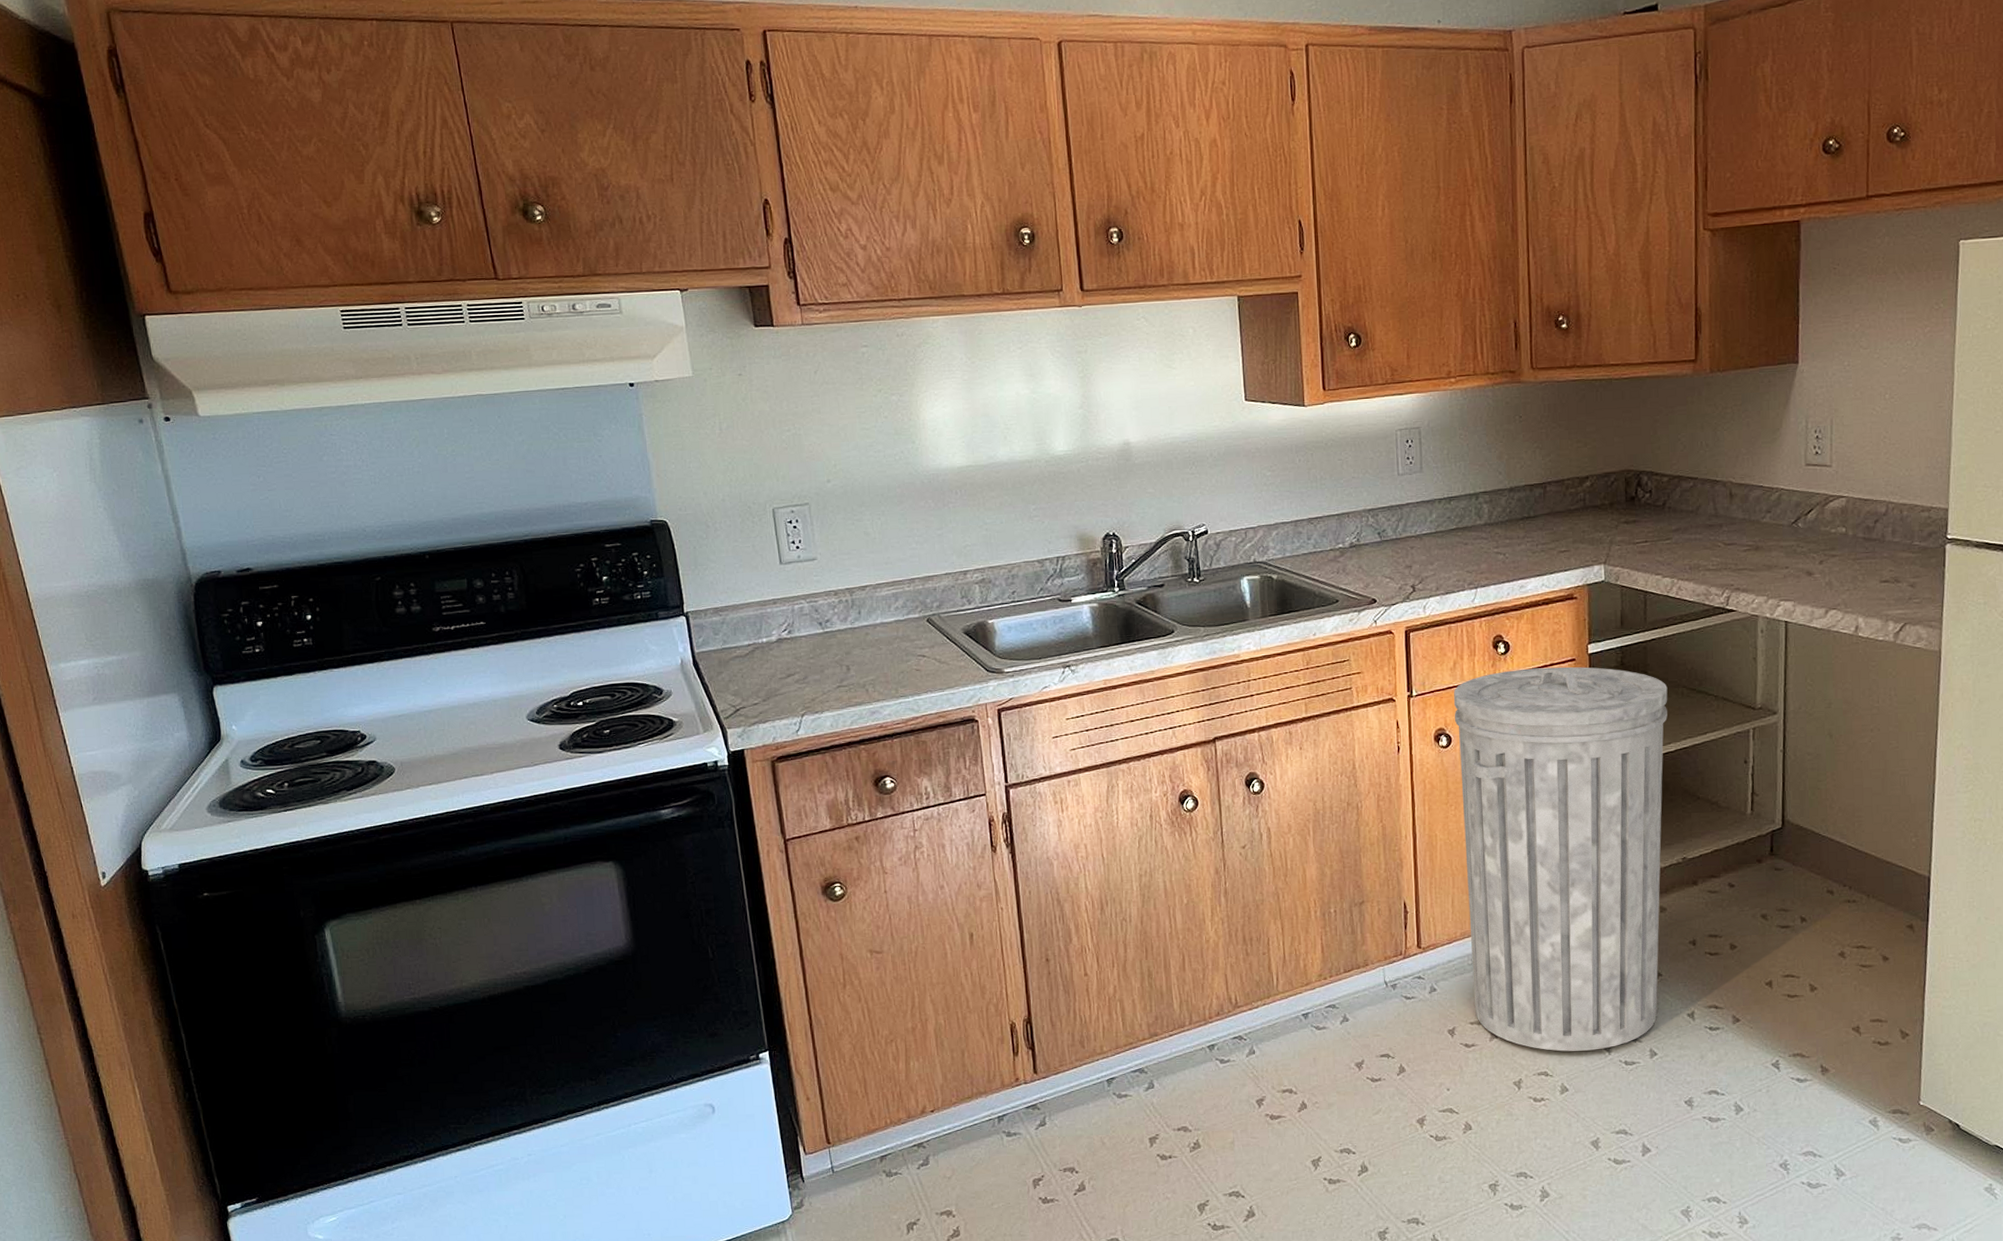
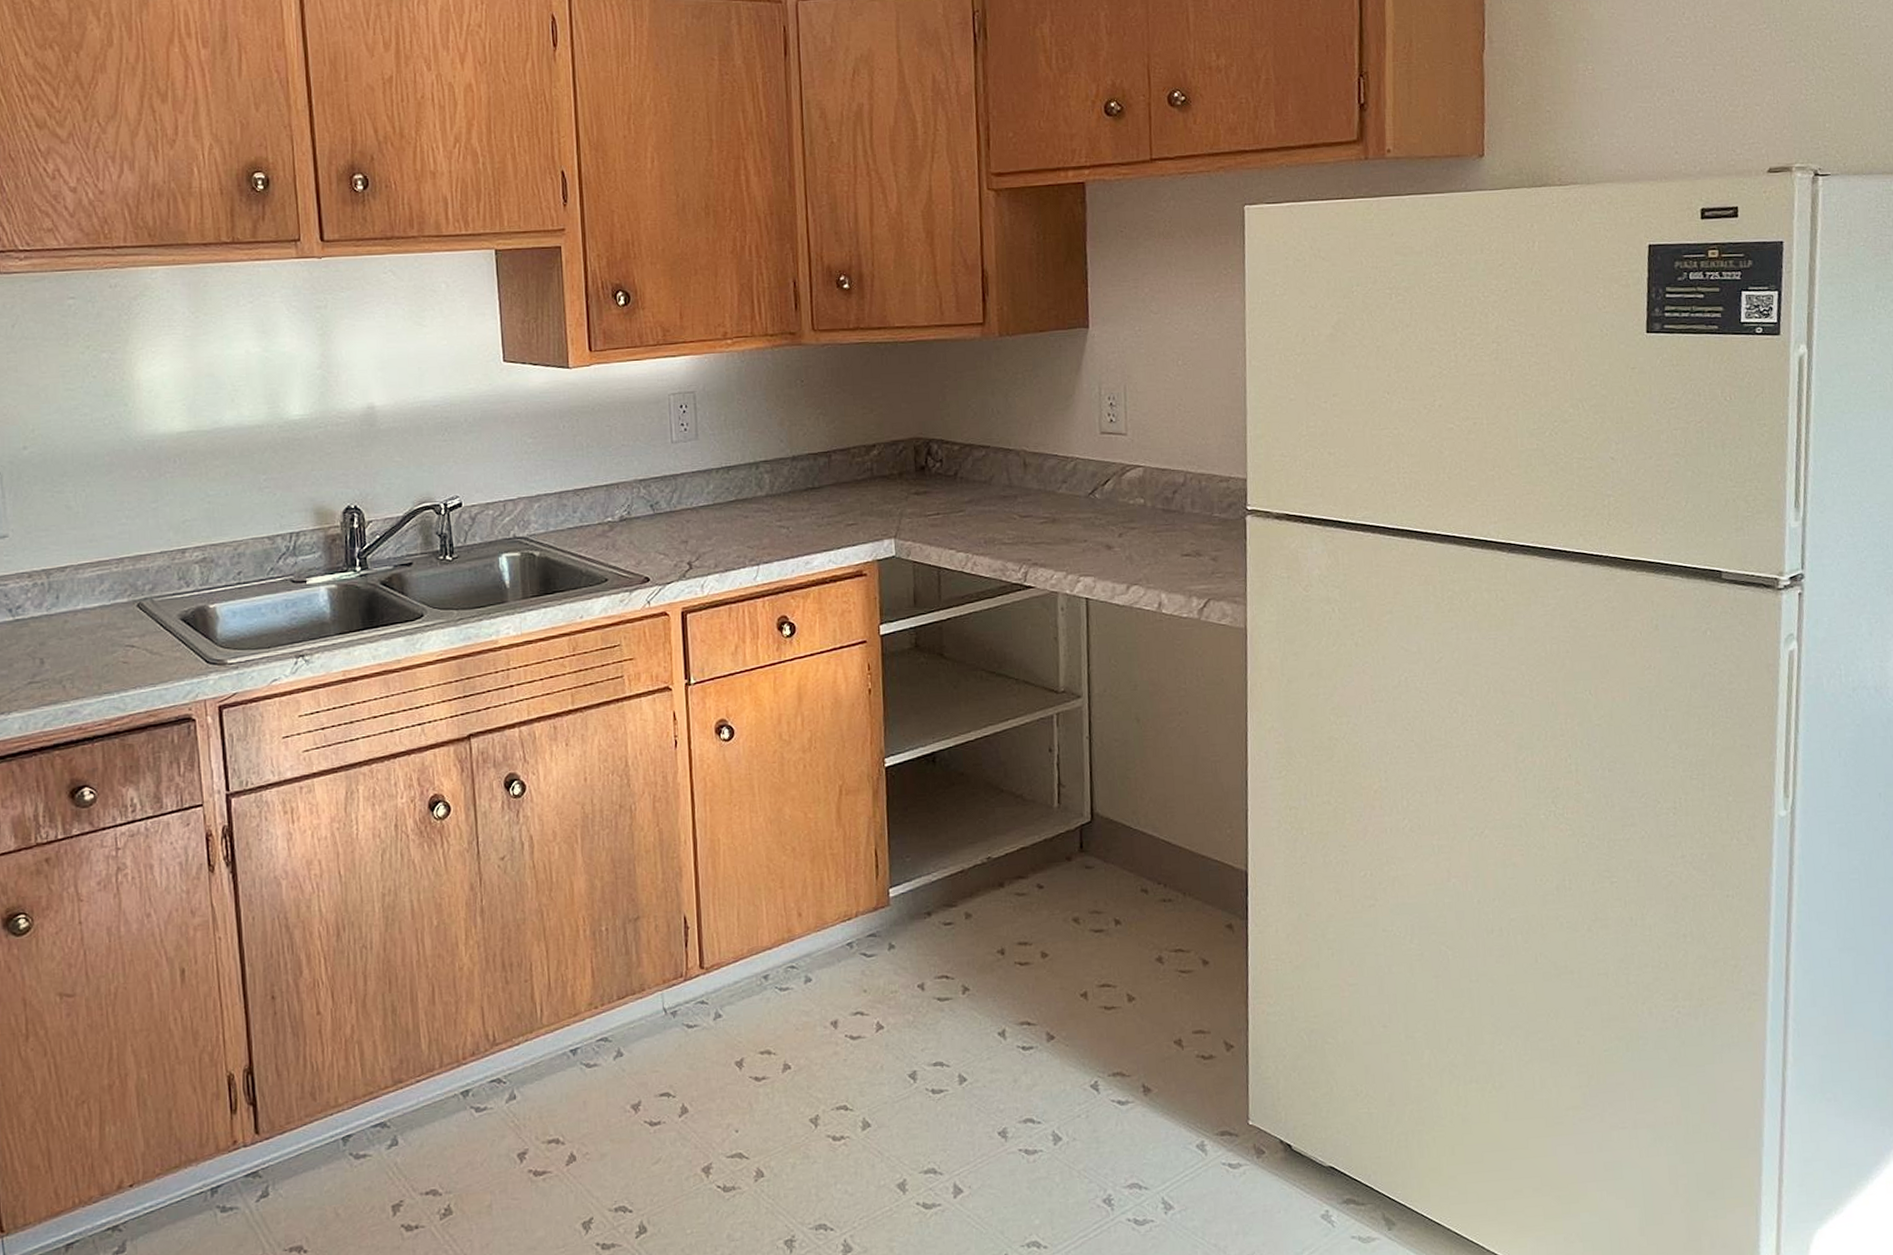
trash can: present [1453,666,1668,1052] -> none [735,649,966,1081]

